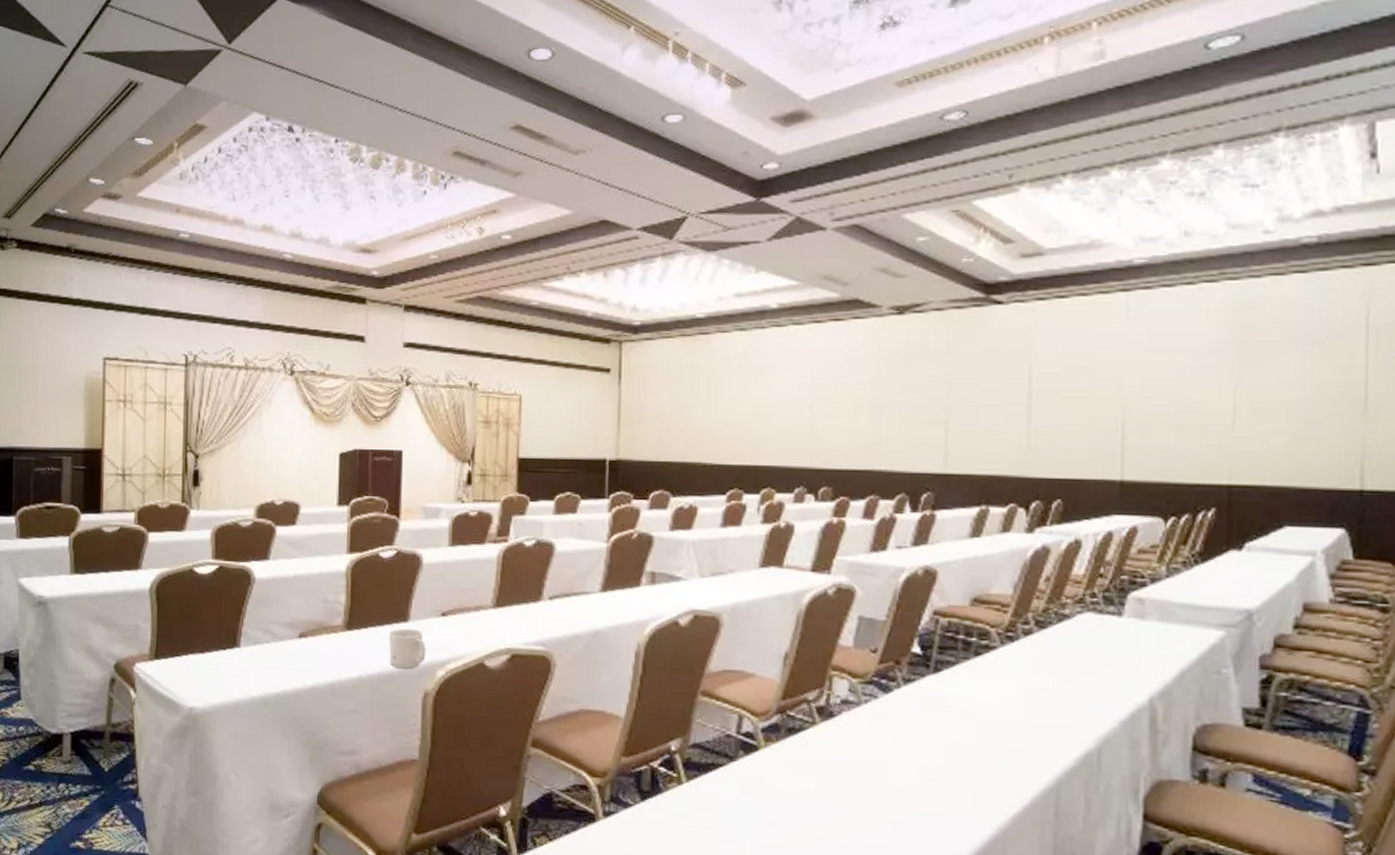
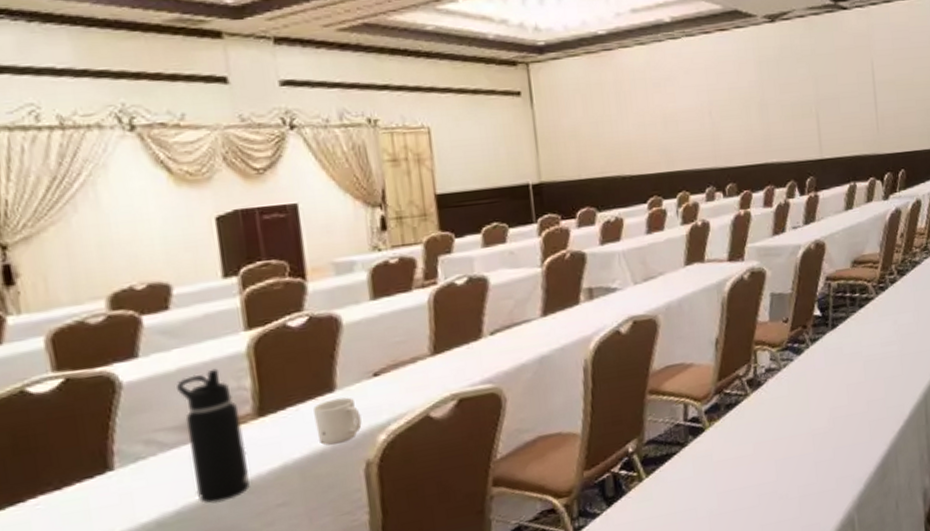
water bottle: none [292,581,333,696] -> present [177,368,250,504]

